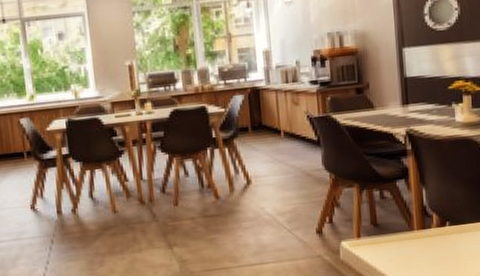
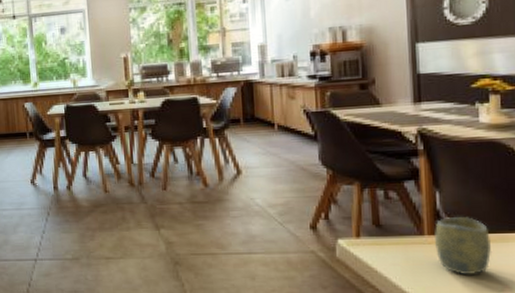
cup: none [423,210,469,264] -> present [435,217,492,274]

